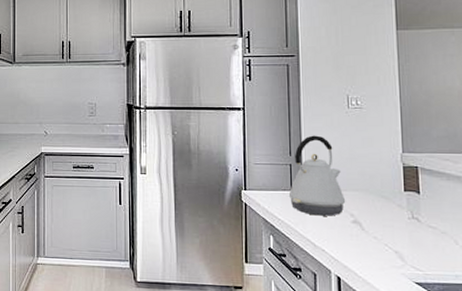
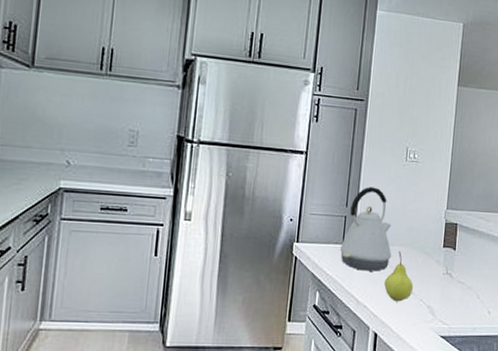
fruit: none [341,196,376,246] -> present [384,251,414,302]

